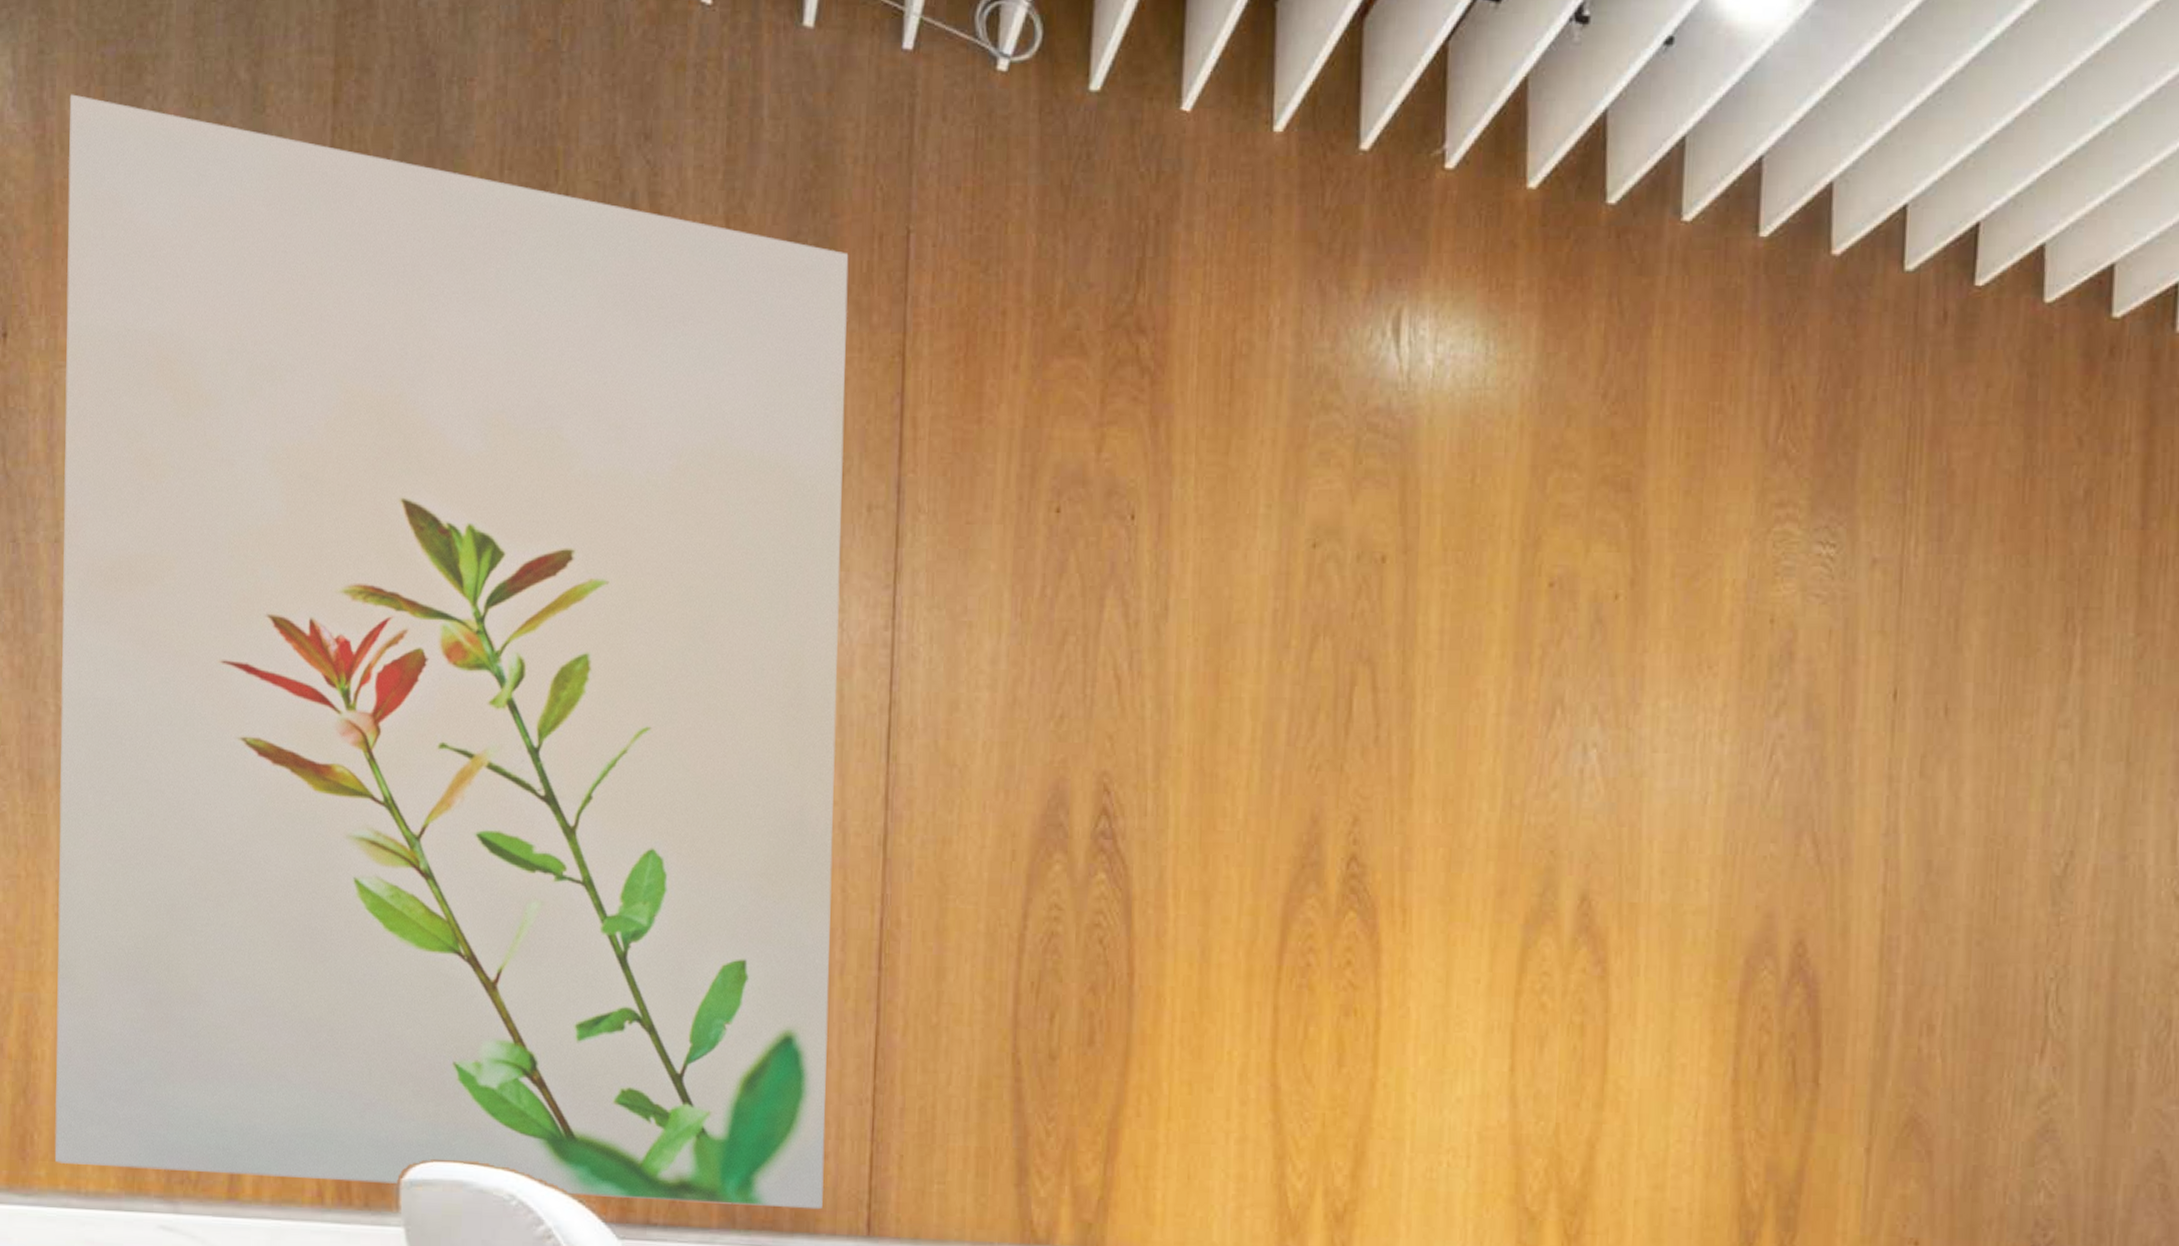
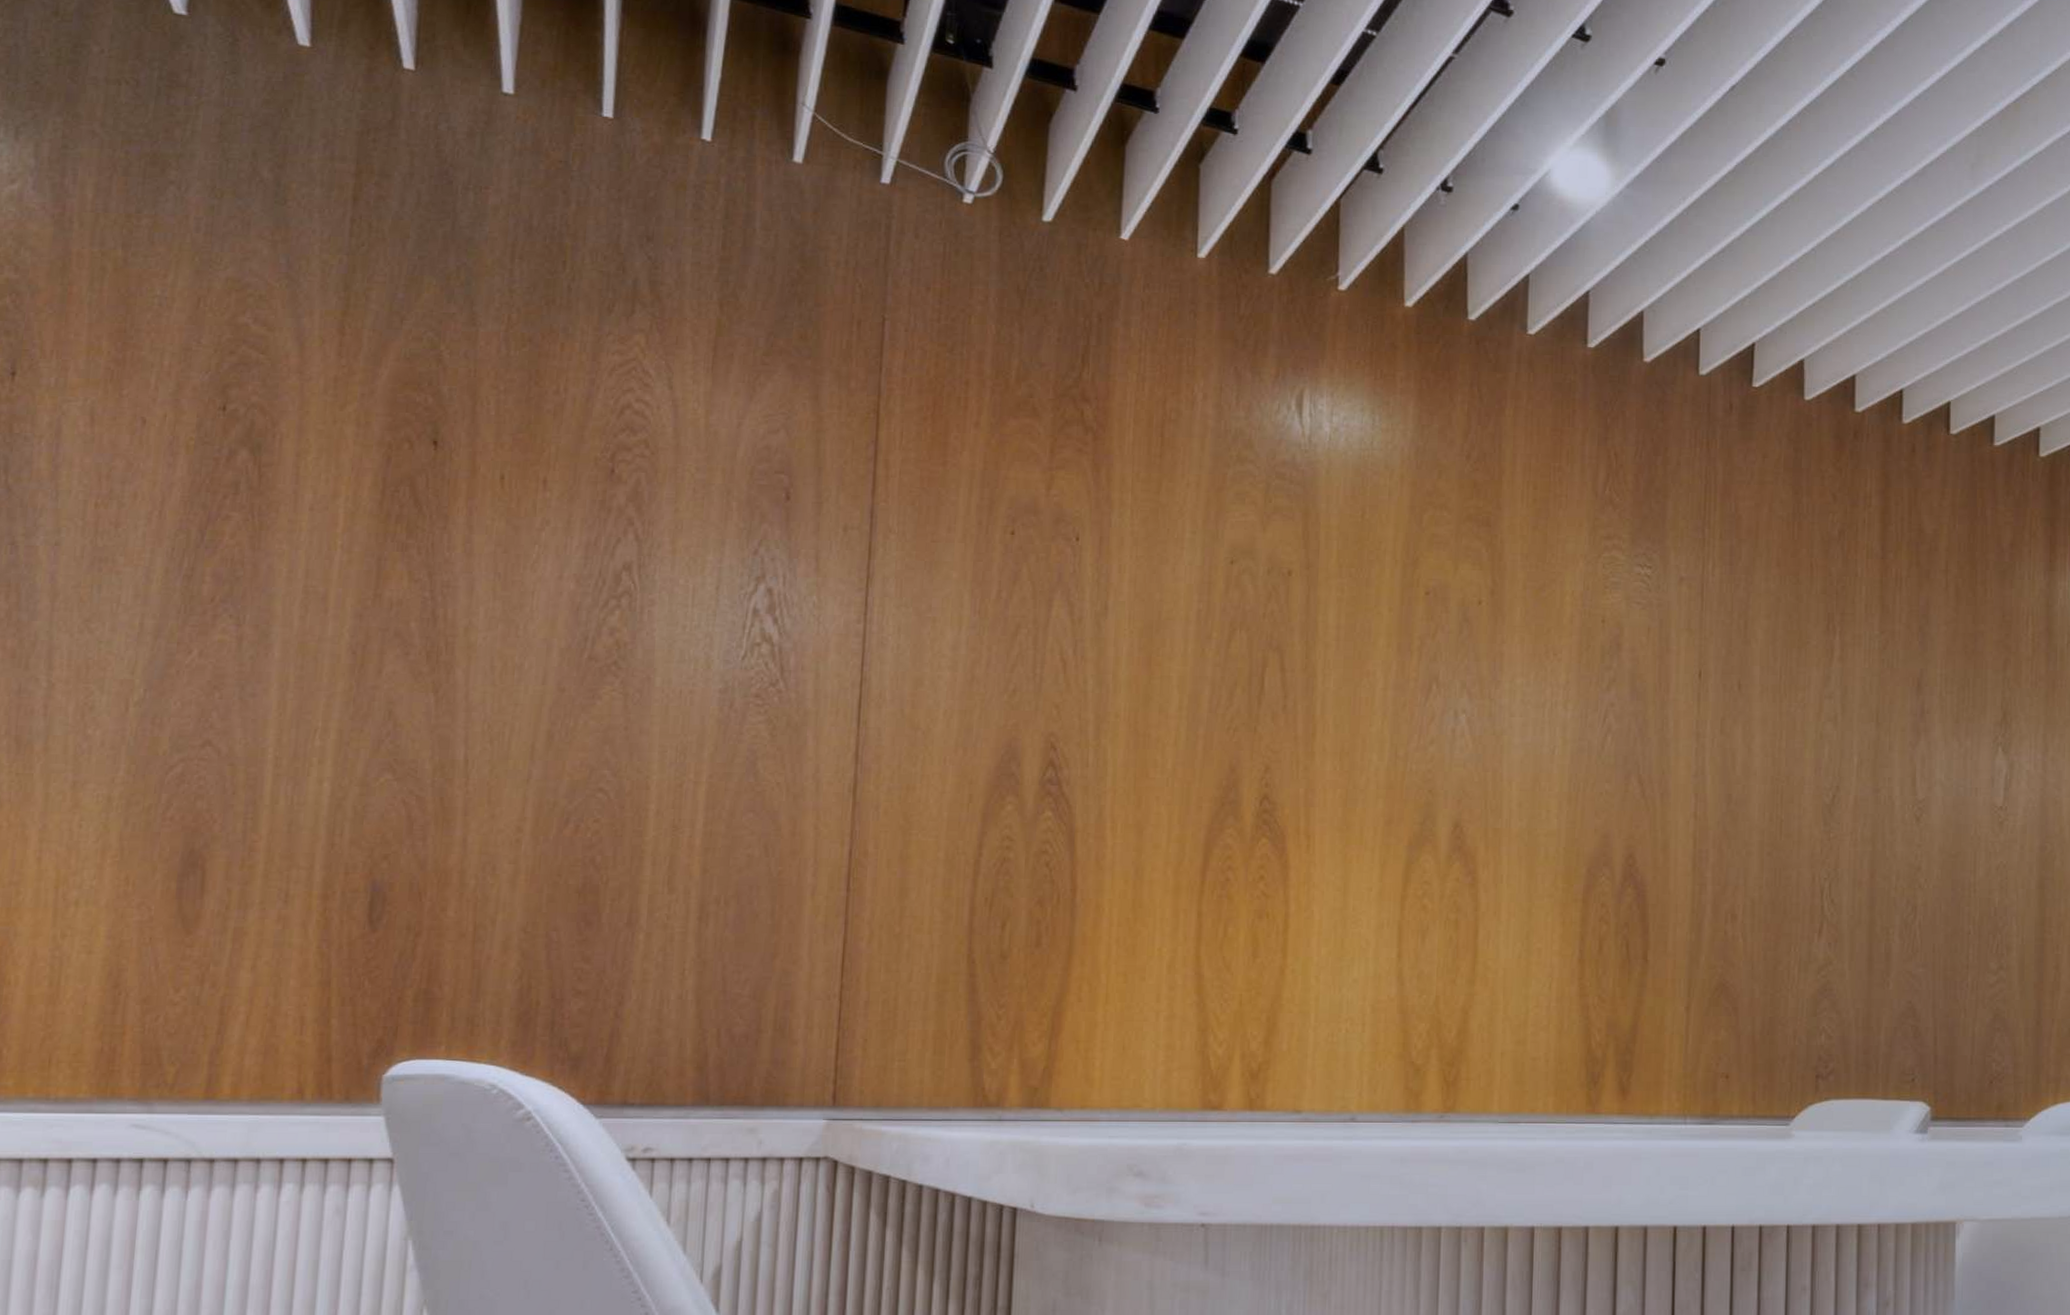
wall art: present [54,94,849,1210] -> none [23,182,830,1086]

